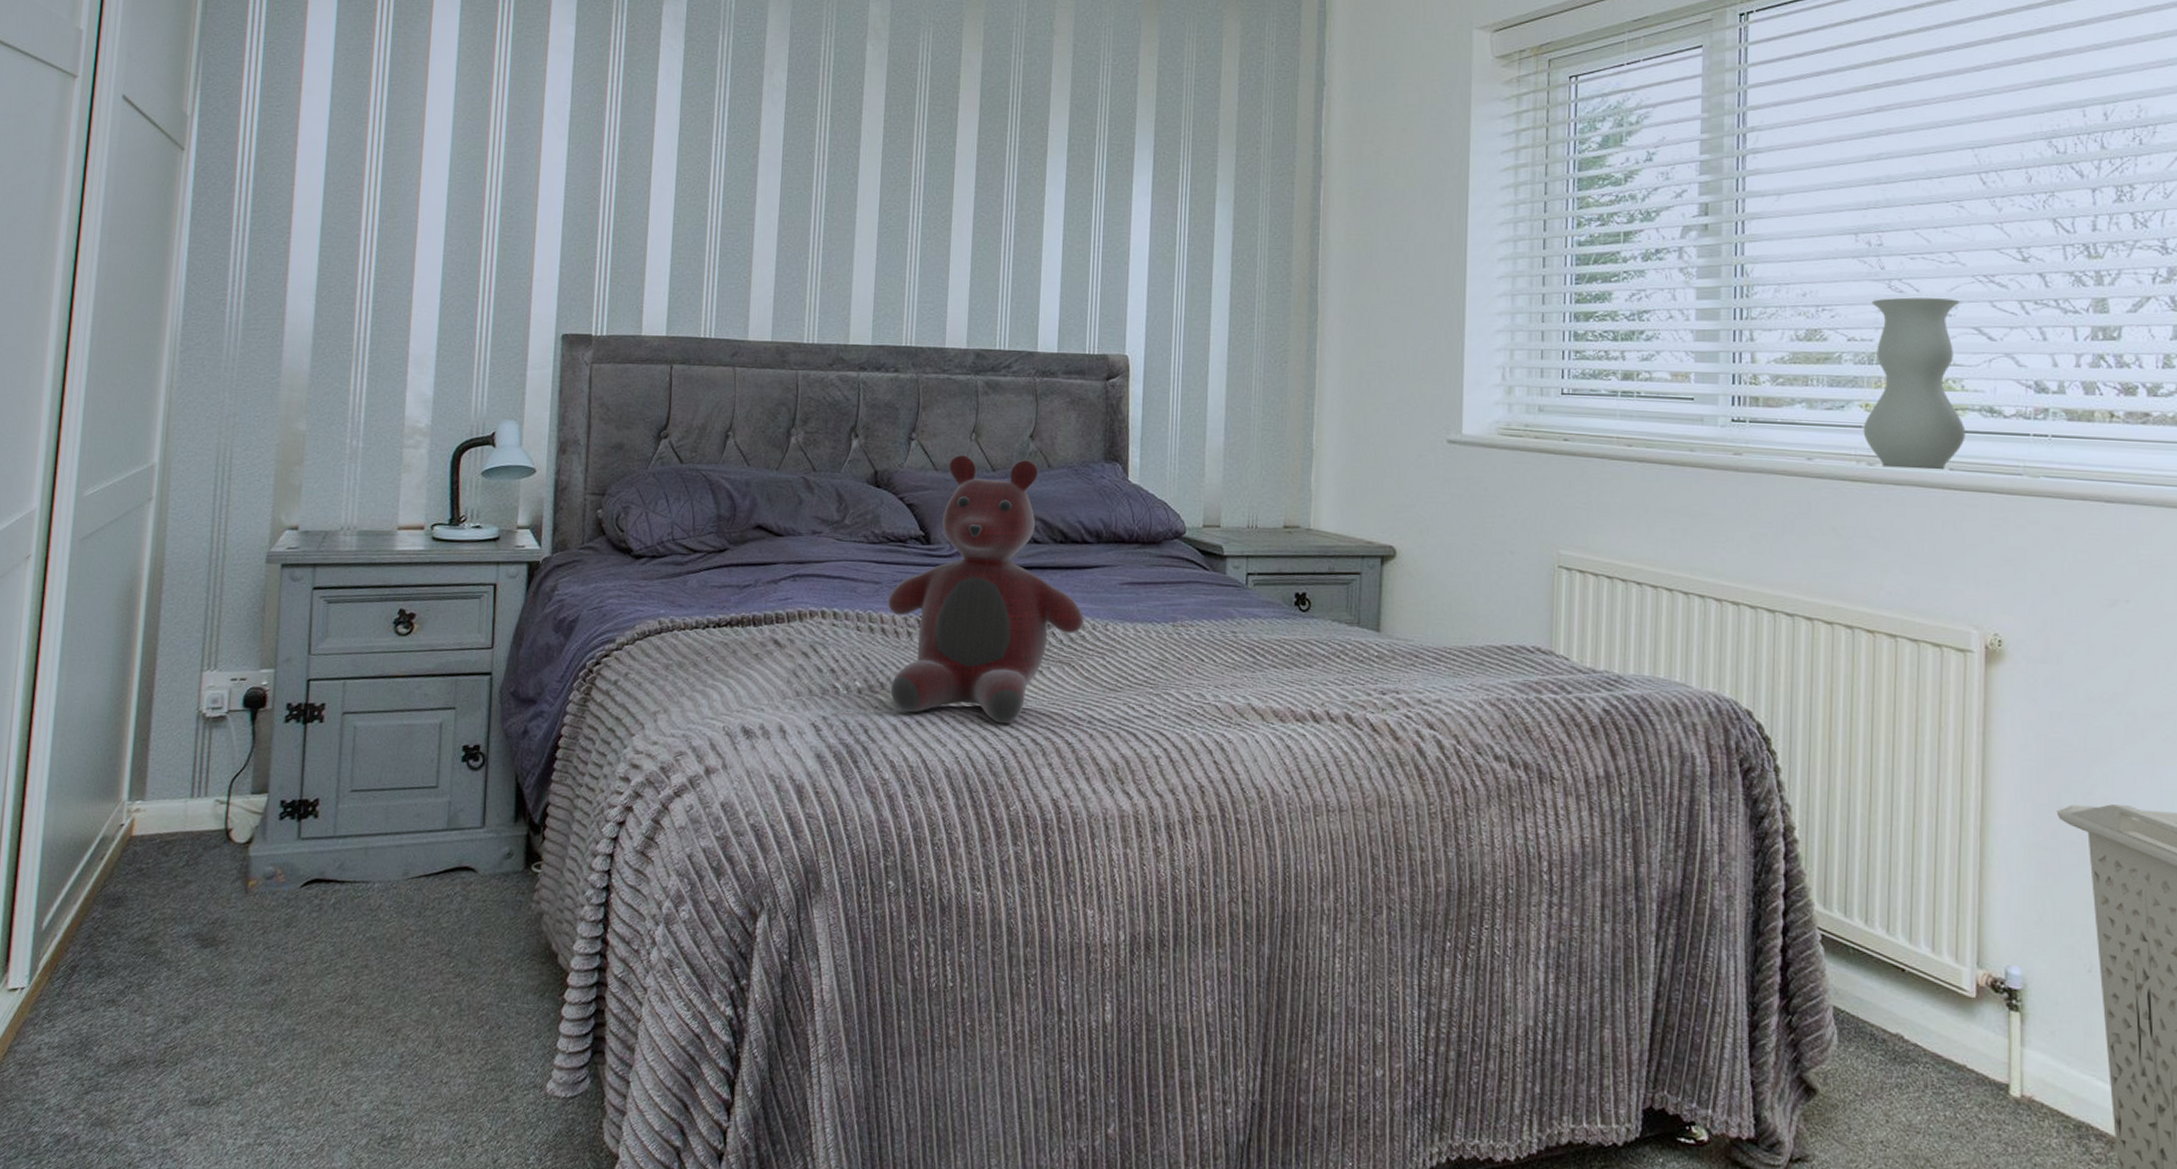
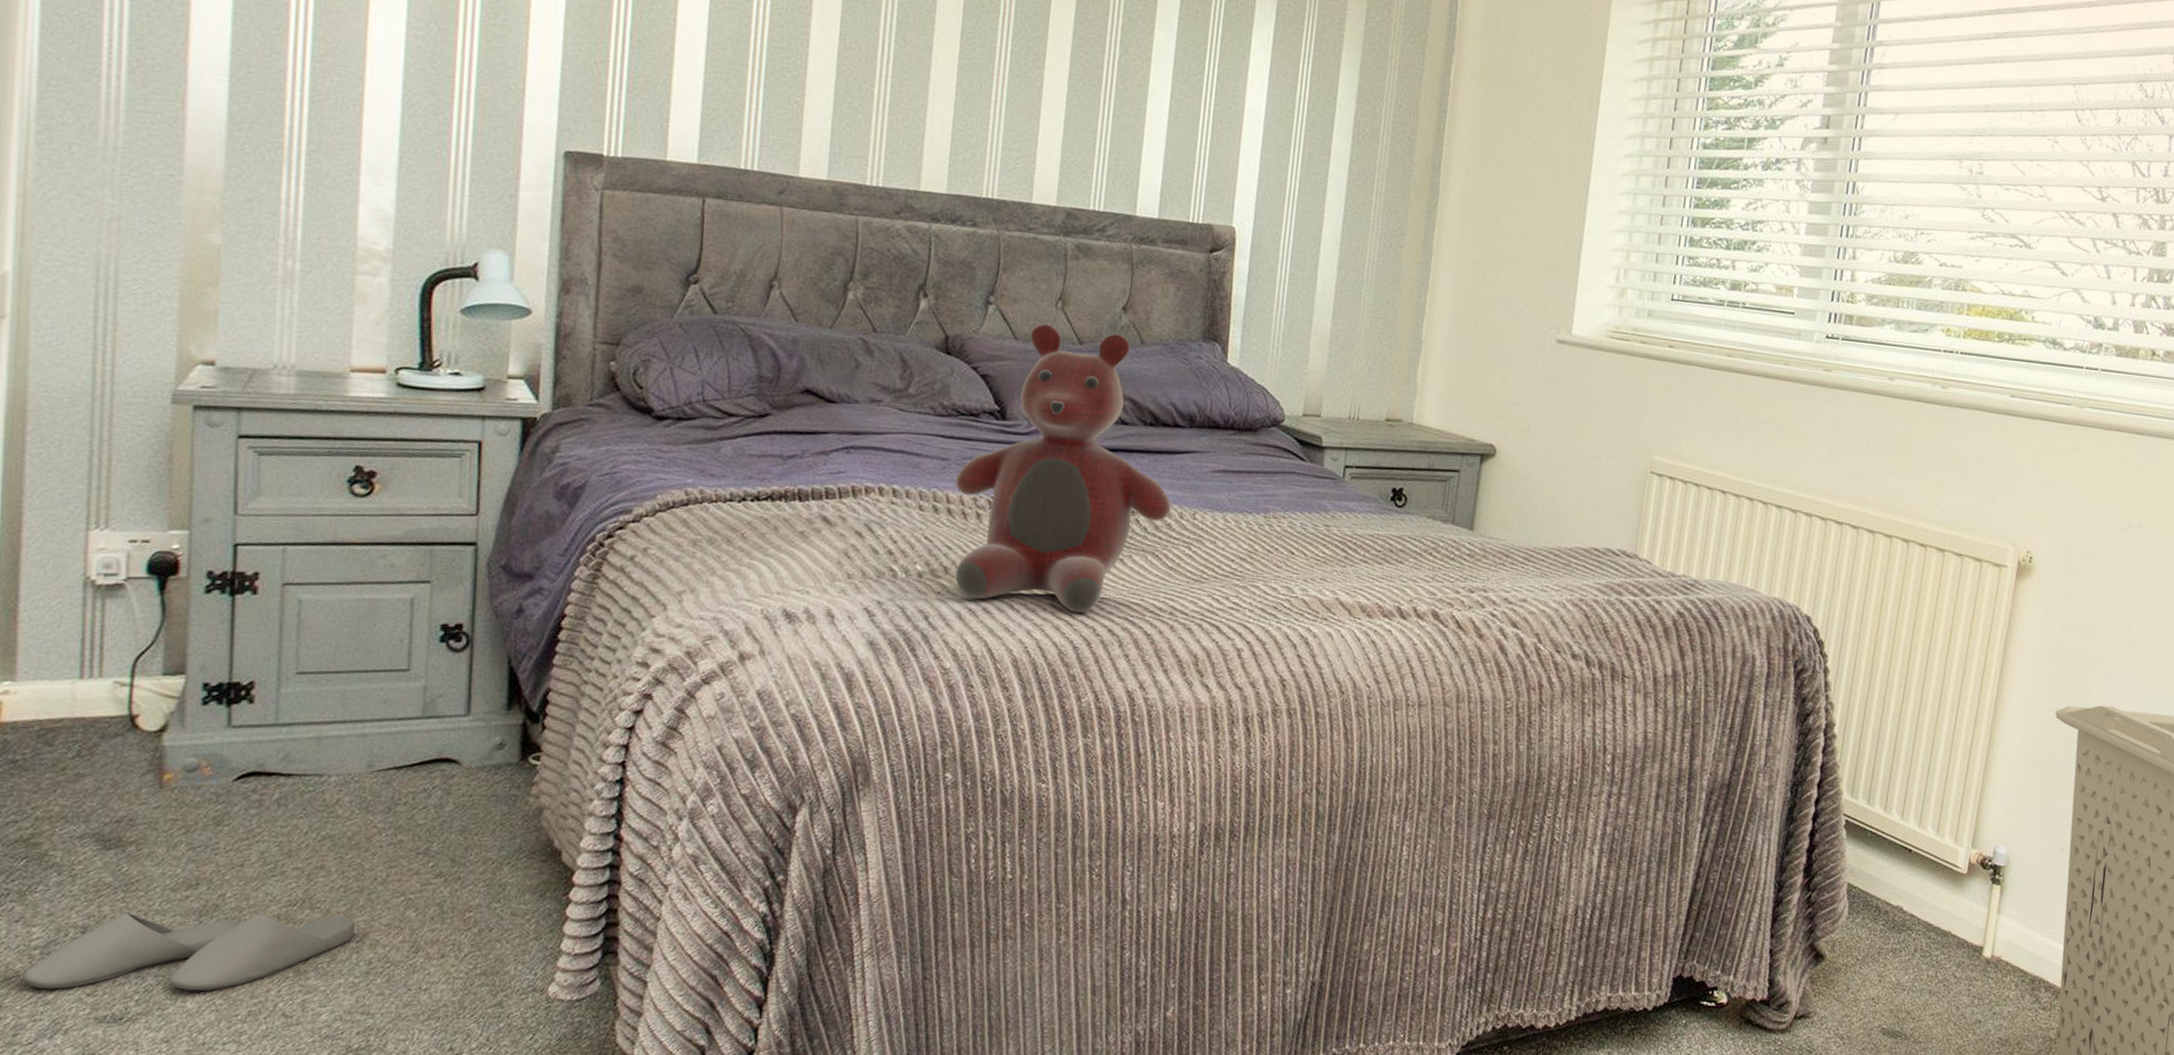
slippers: none [138,1005,391,1079] -> present [23,913,356,991]
vase: present [1863,297,1966,470] -> none [1941,226,2042,397]

